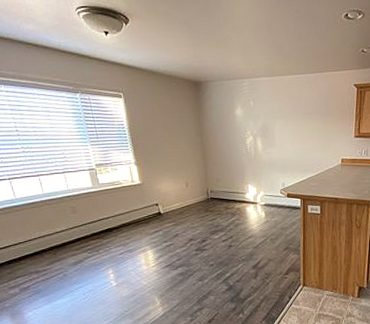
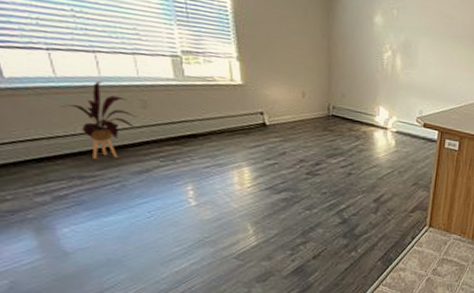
house plant: none [20,196,69,257] -> present [61,80,136,160]

